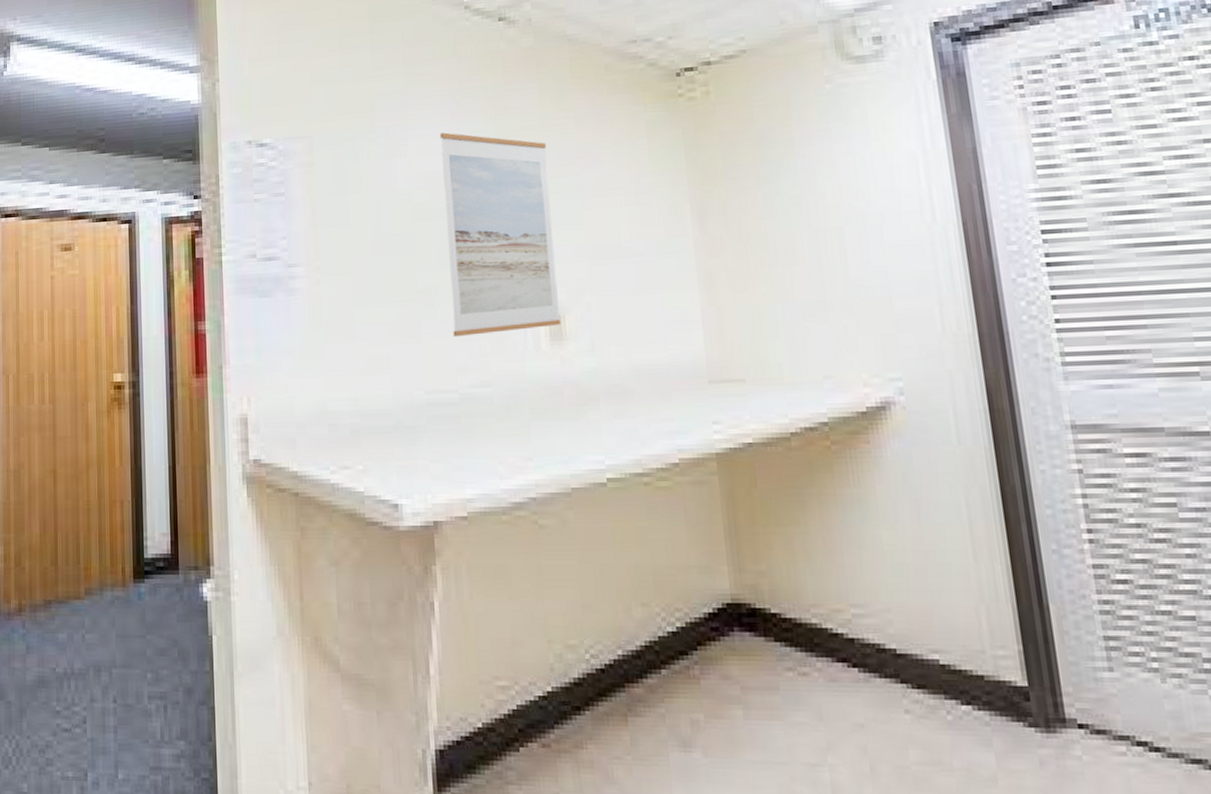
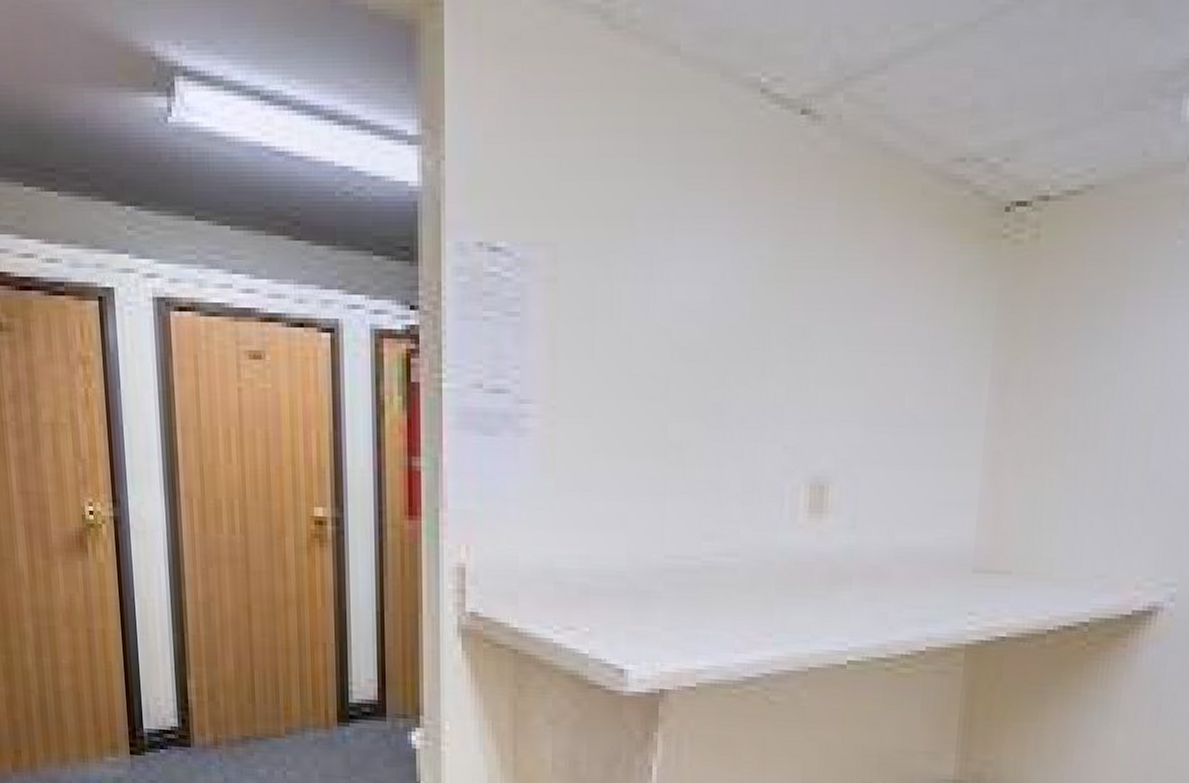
wall art: present [439,132,562,338] -> none [702,255,837,500]

